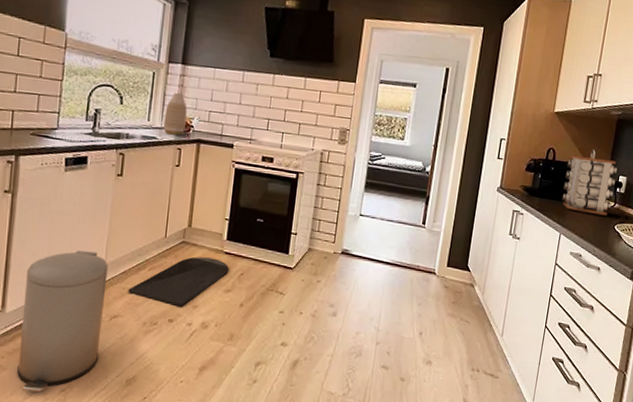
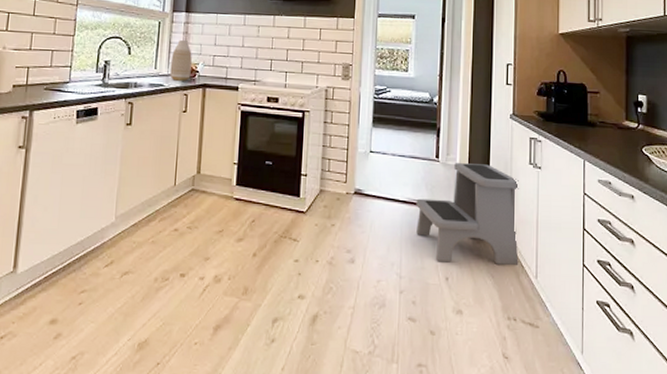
pedal bin: present [17,250,108,392] -> none [27,204,119,360]
door mat: present [128,257,228,307] -> none [138,204,239,260]
step stool: none [397,230,498,324] -> present [416,163,520,265]
spice rack: present [561,149,618,216] -> none [580,68,635,138]

